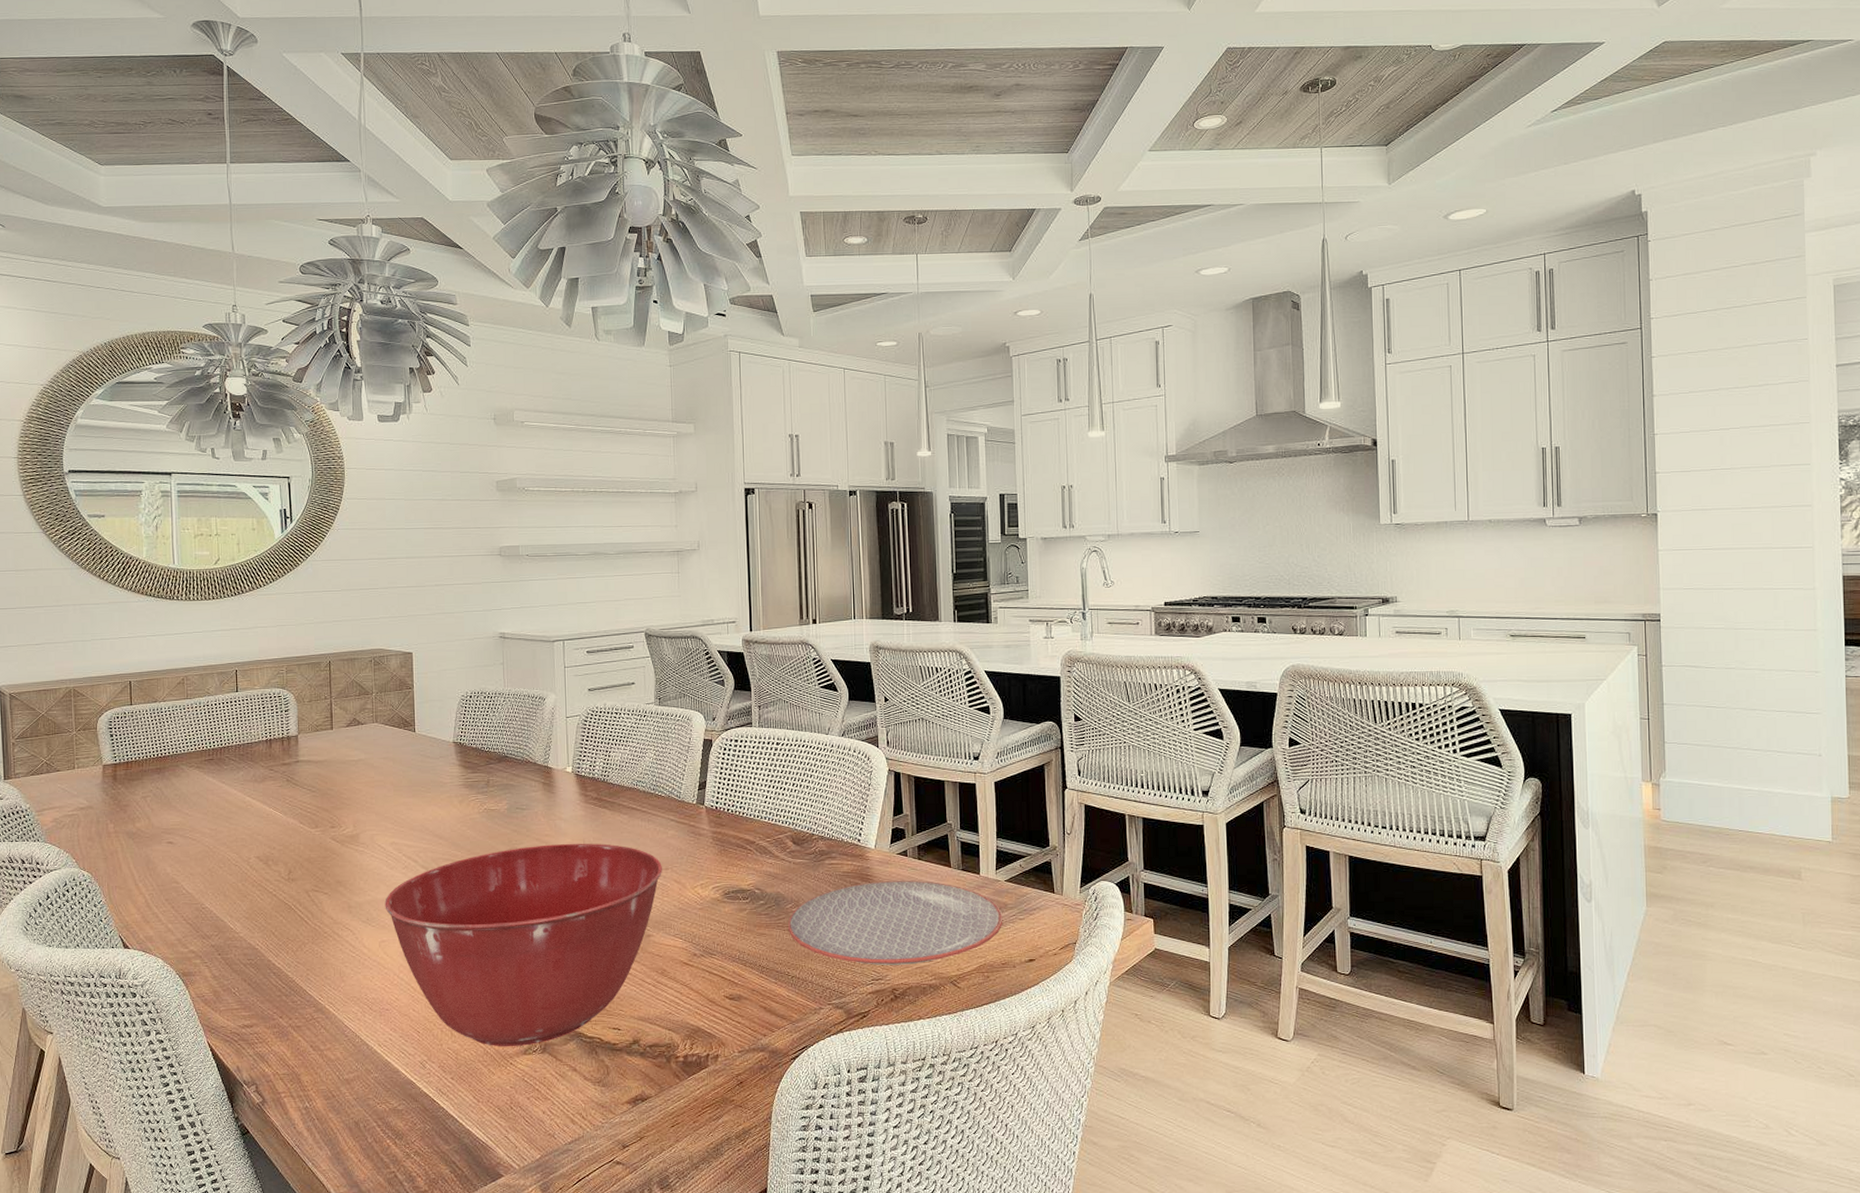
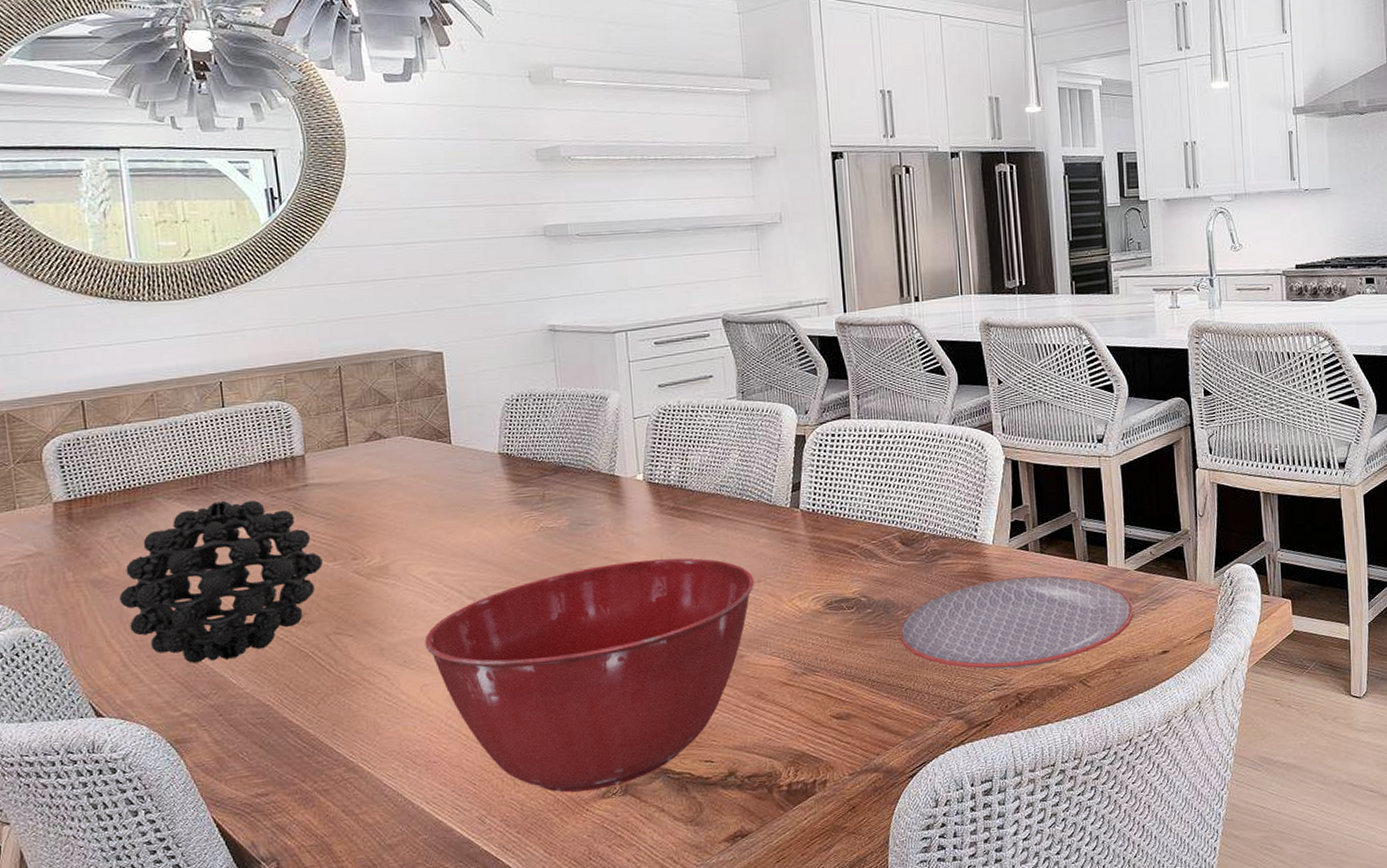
decorative ball: none [148,770,307,908] -> present [119,500,323,663]

